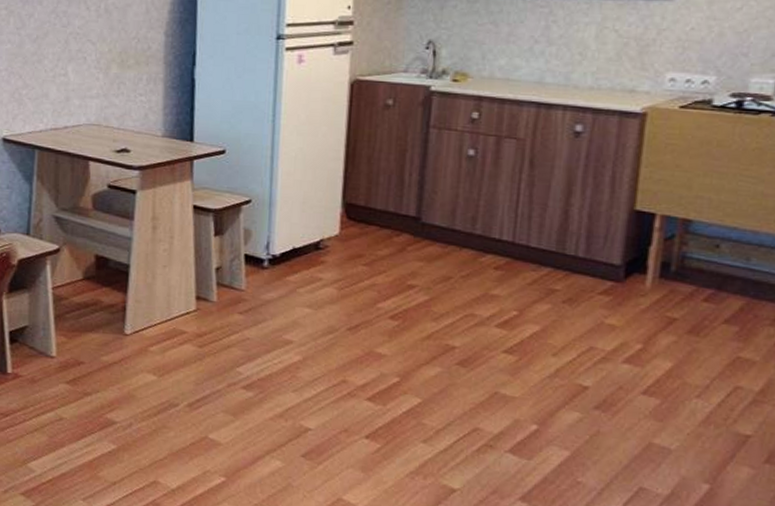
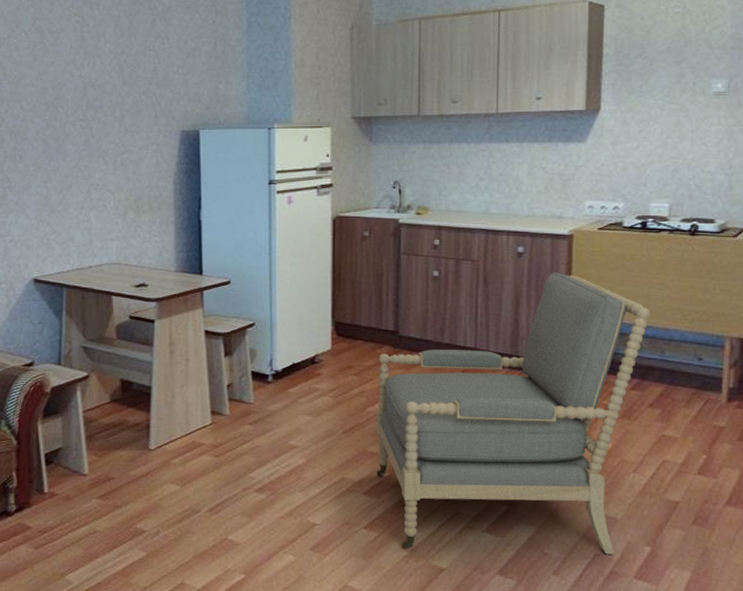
armchair: none [384,156,739,490] -> present [376,272,652,555]

